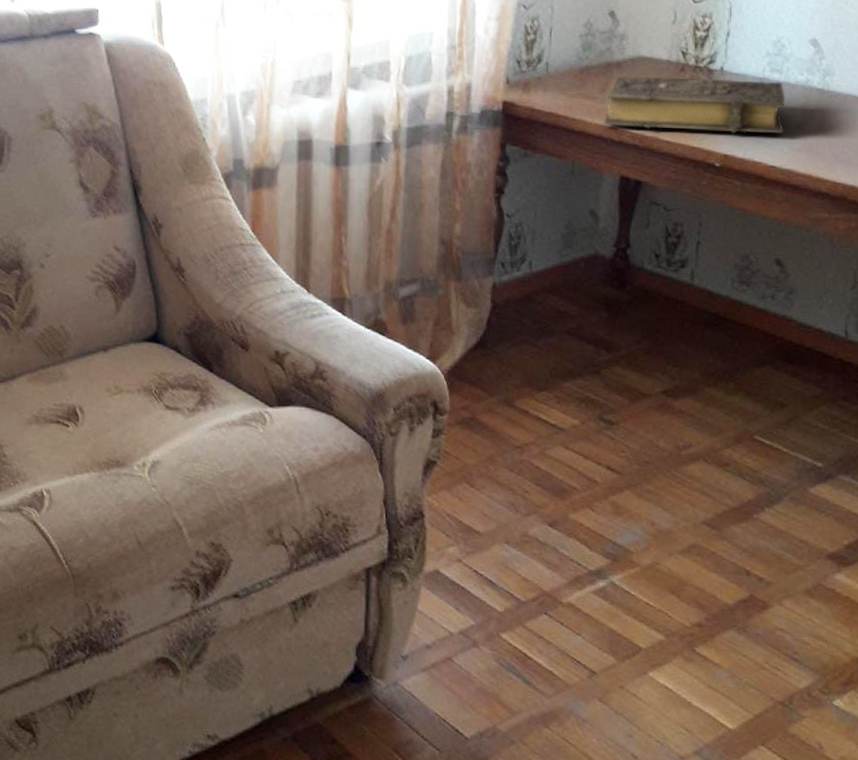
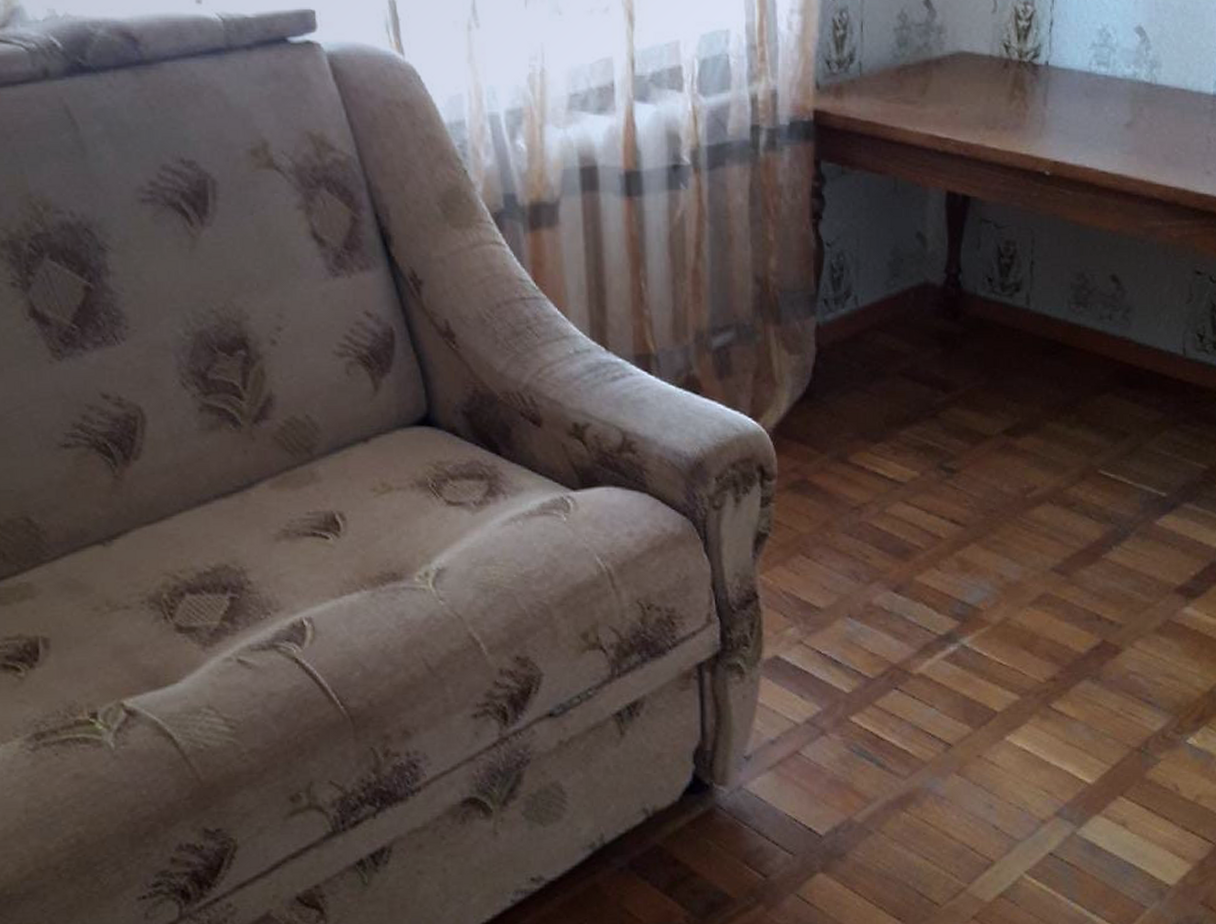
book: present [604,76,785,134] -> none [926,75,1115,137]

